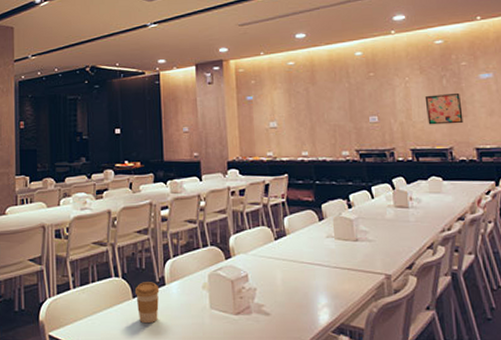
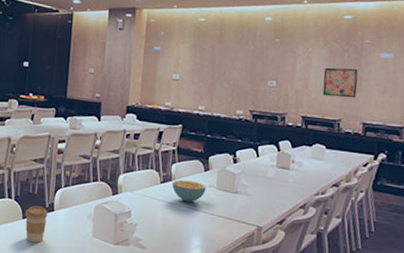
cereal bowl: none [286,233,324,257] -> present [172,180,206,203]

